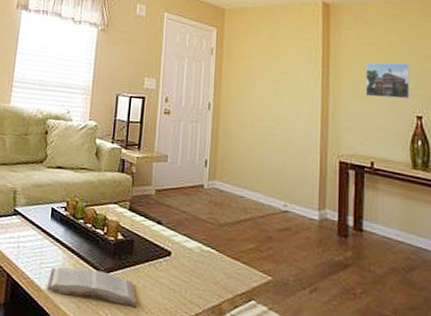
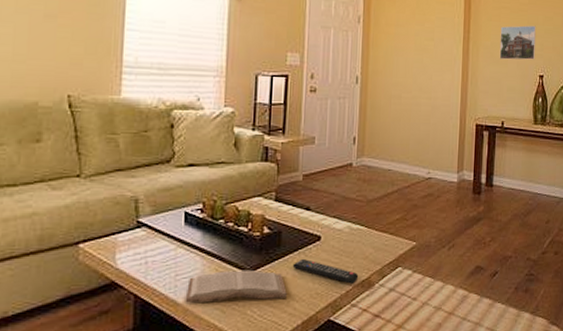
remote control: none [143,270,209,308] -> present [292,258,359,284]

